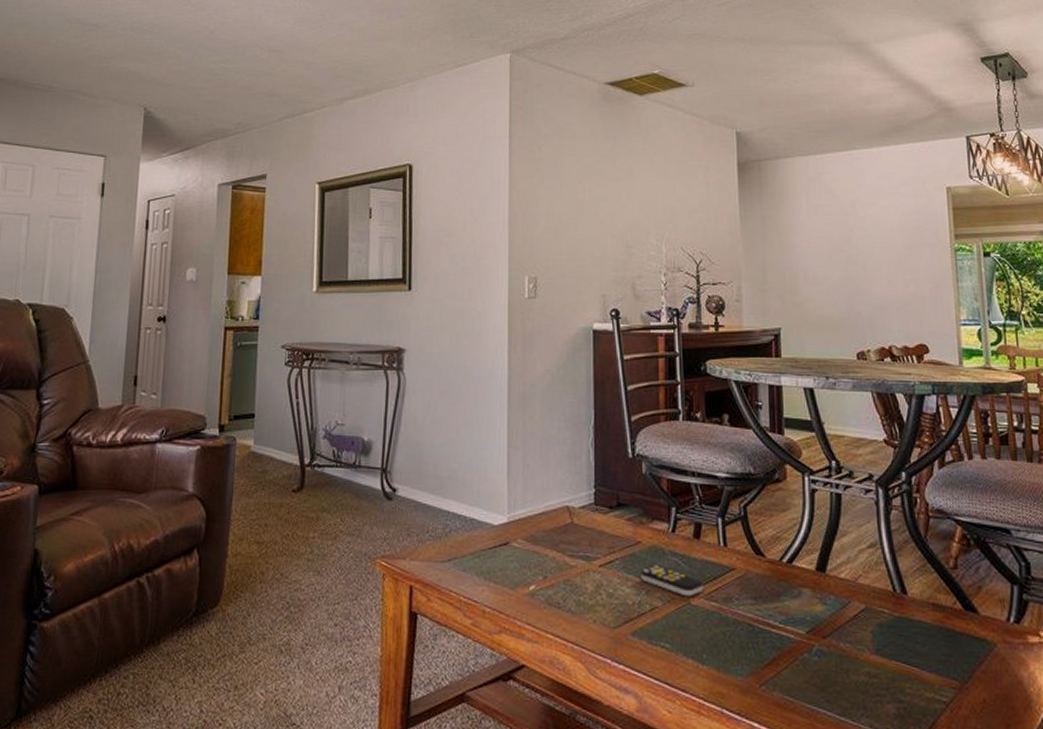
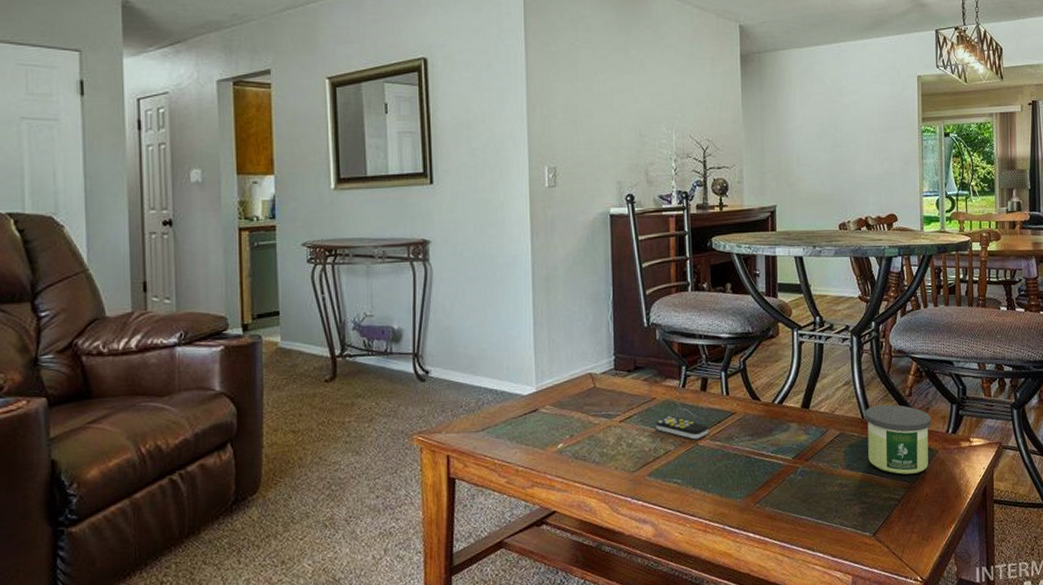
candle: none [897,576,985,671] -> present [865,404,931,475]

